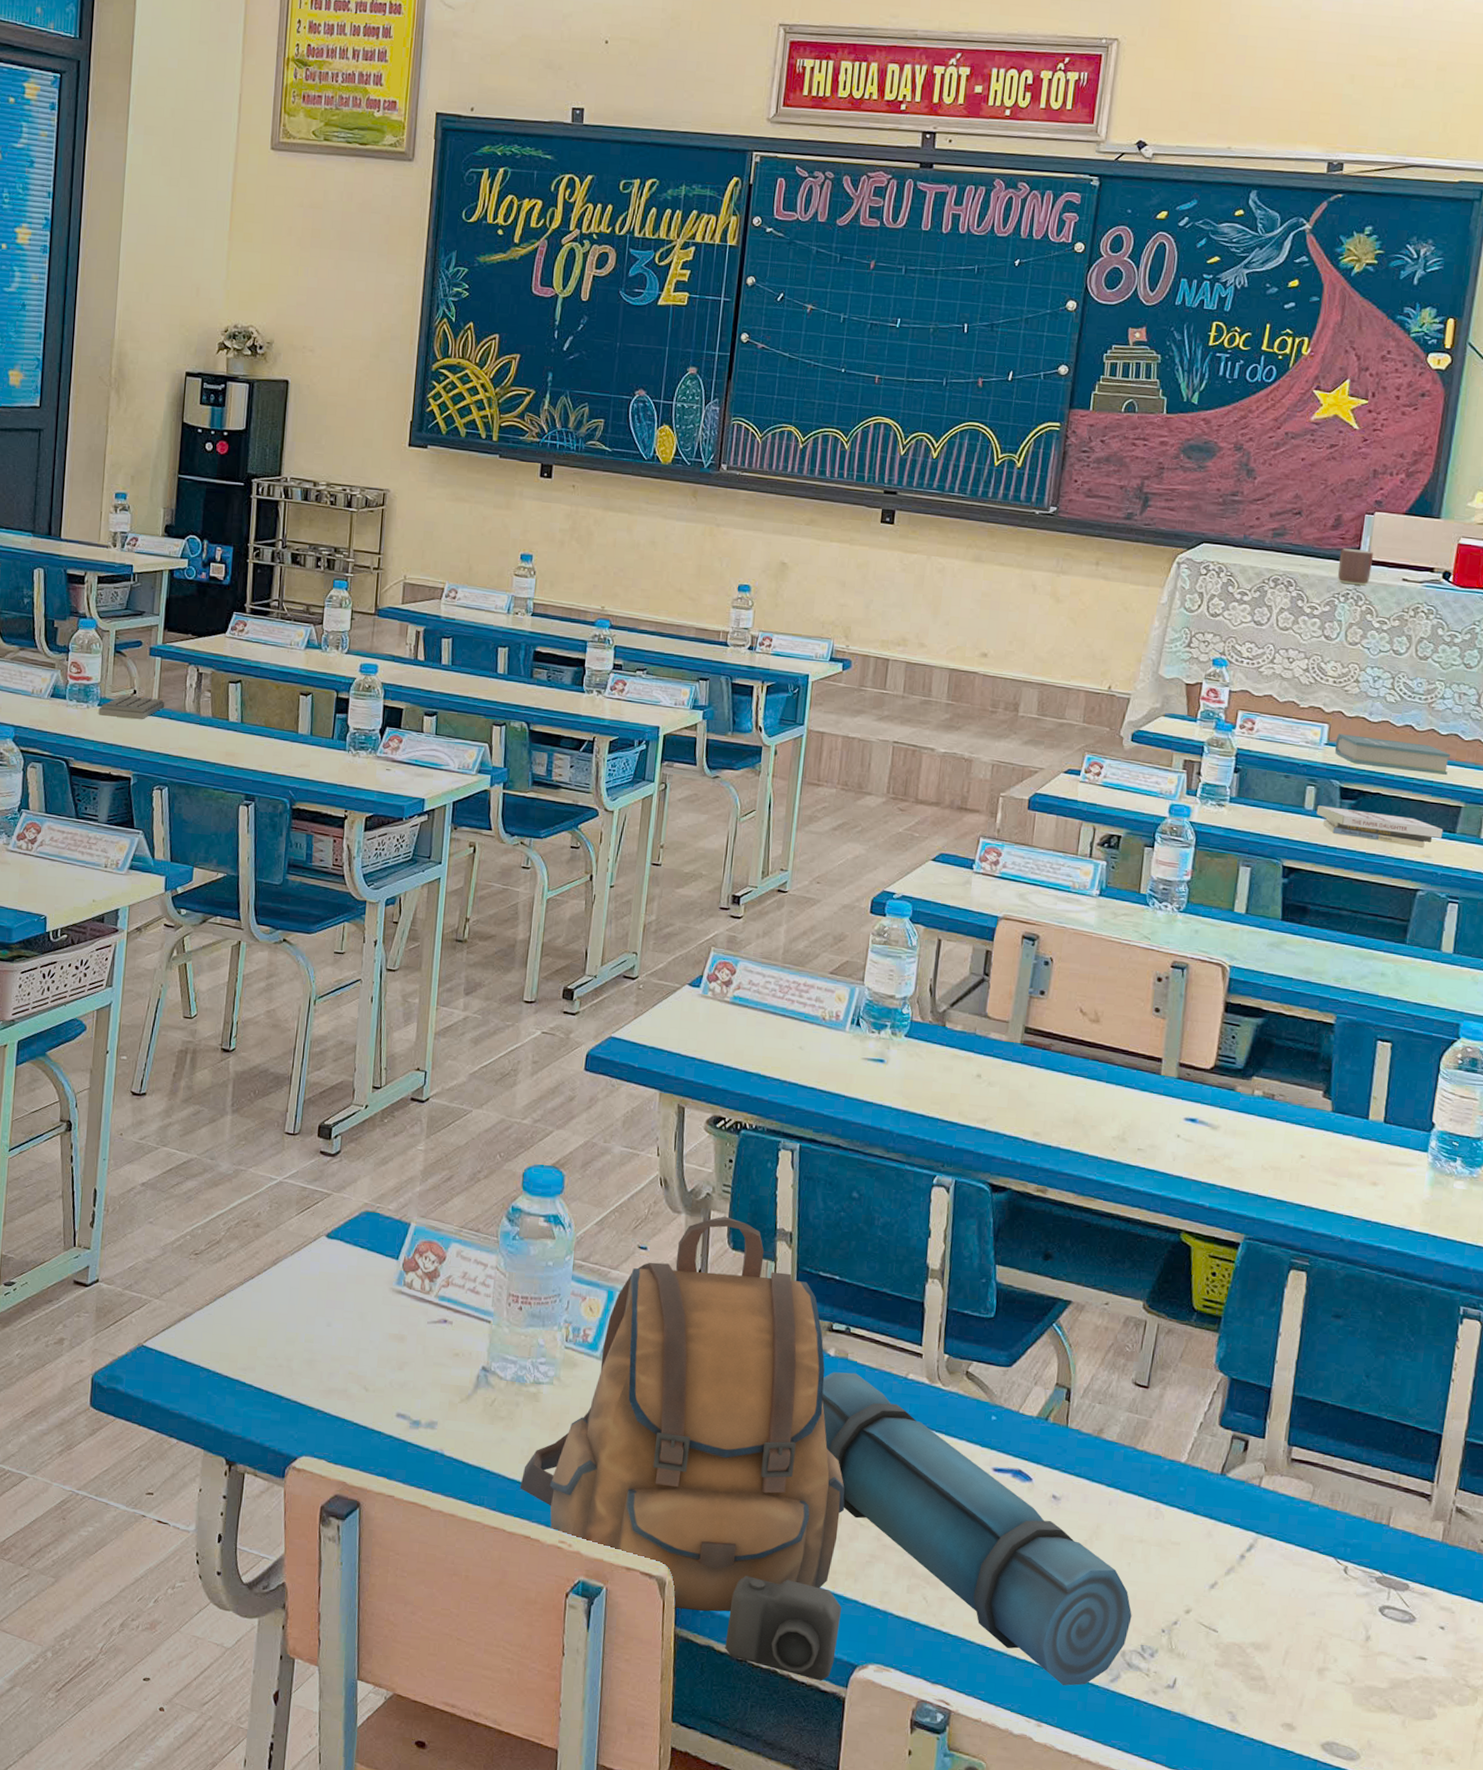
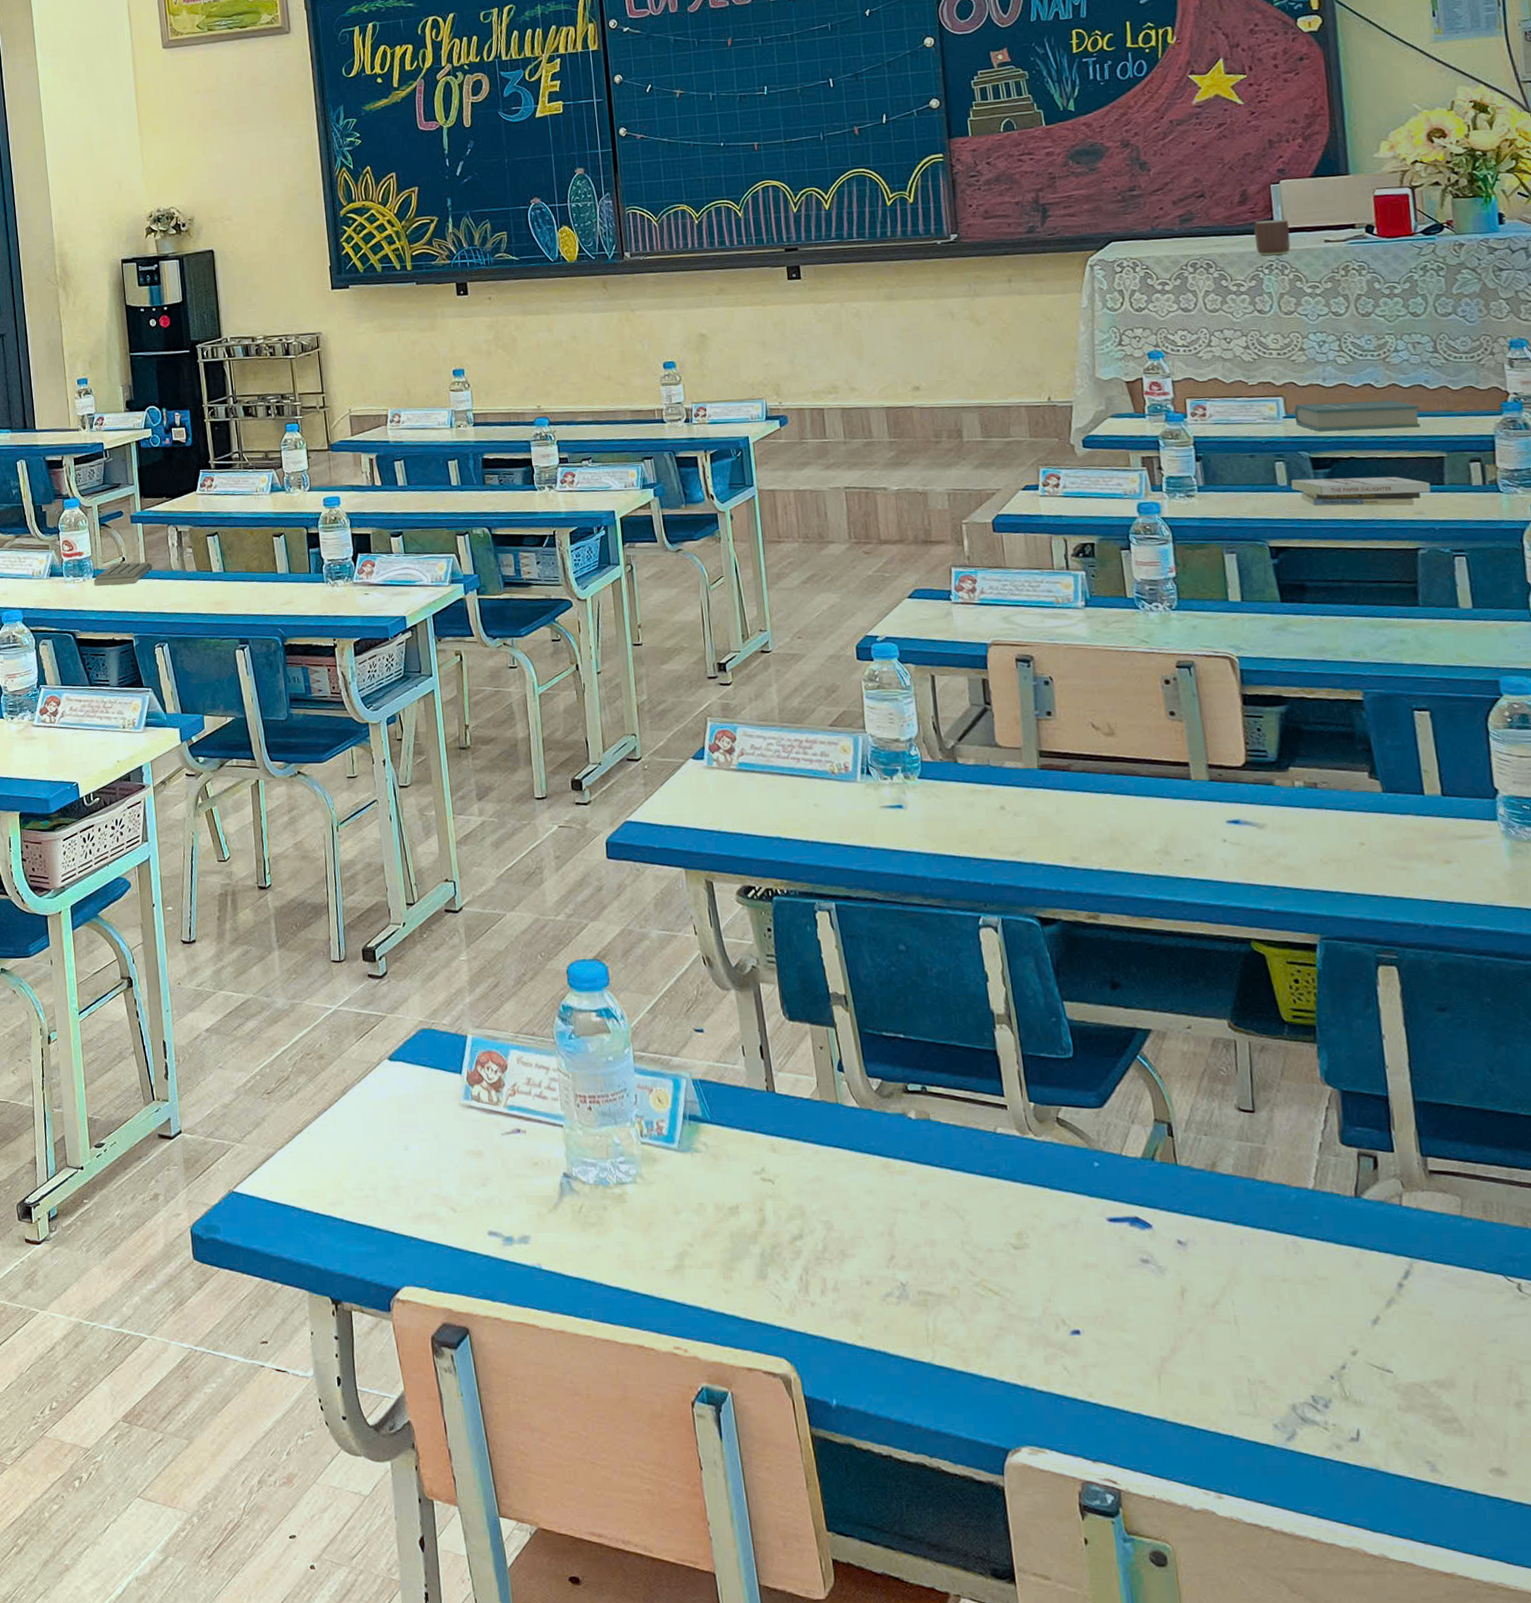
backpack: present [520,1216,1132,1686] -> none [623,987,1295,1471]

